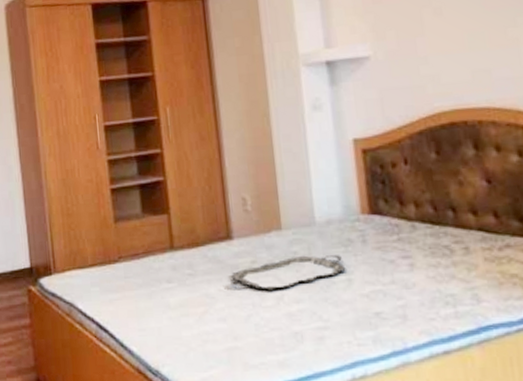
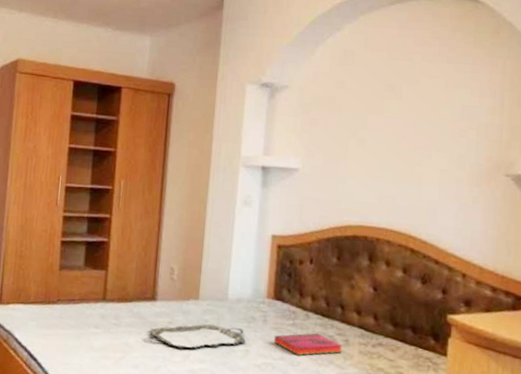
hardback book: none [378,245,463,276] -> present [273,333,342,356]

